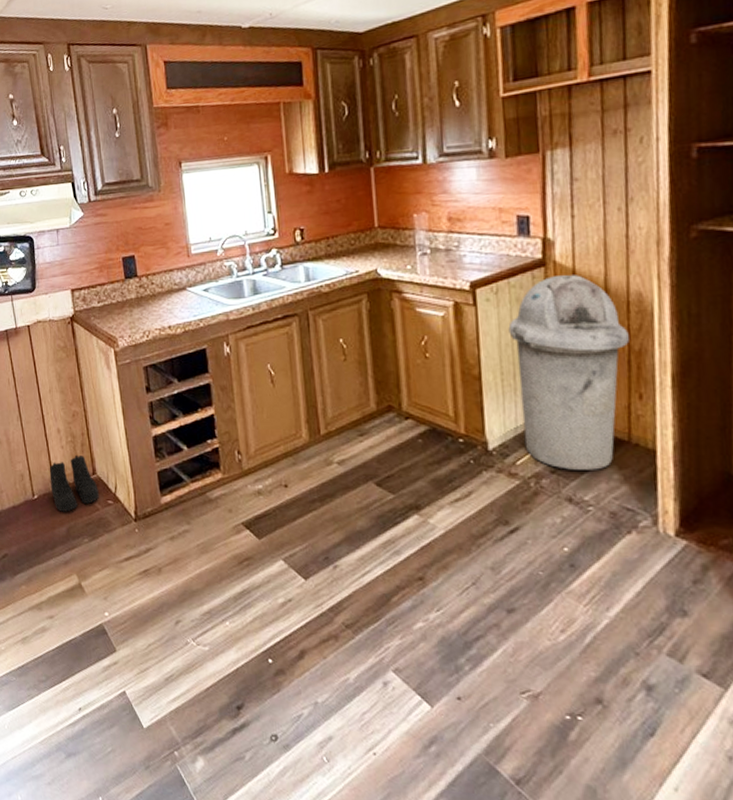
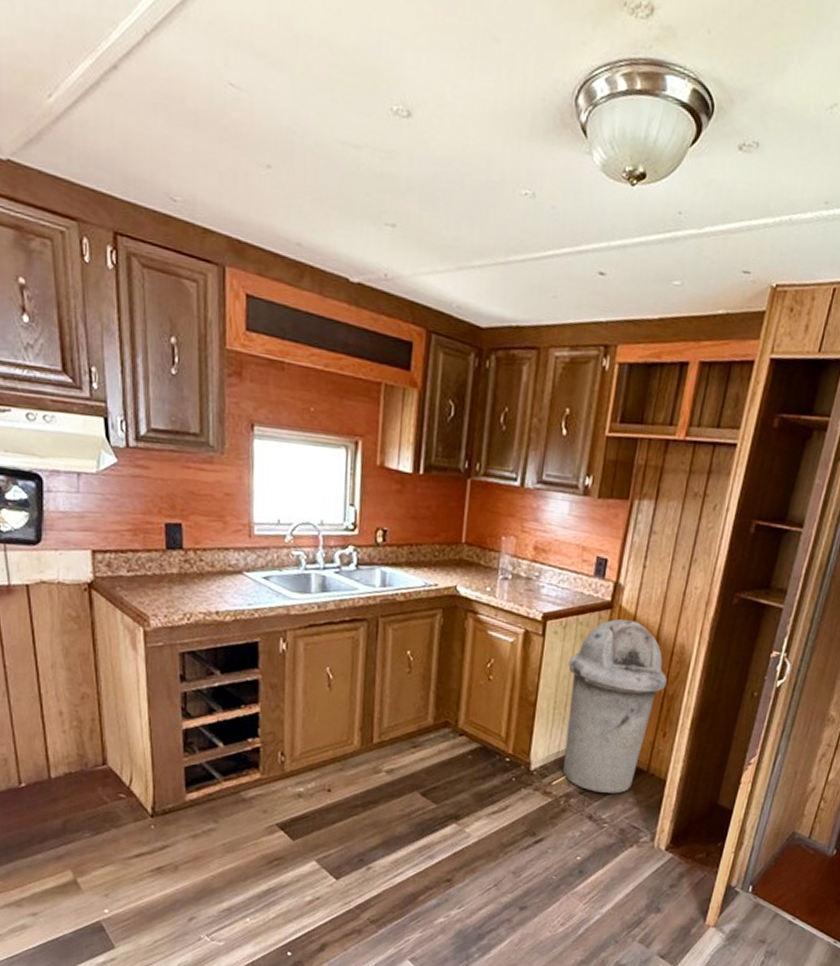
boots: present [49,454,99,512] -> none [44,741,108,804]

